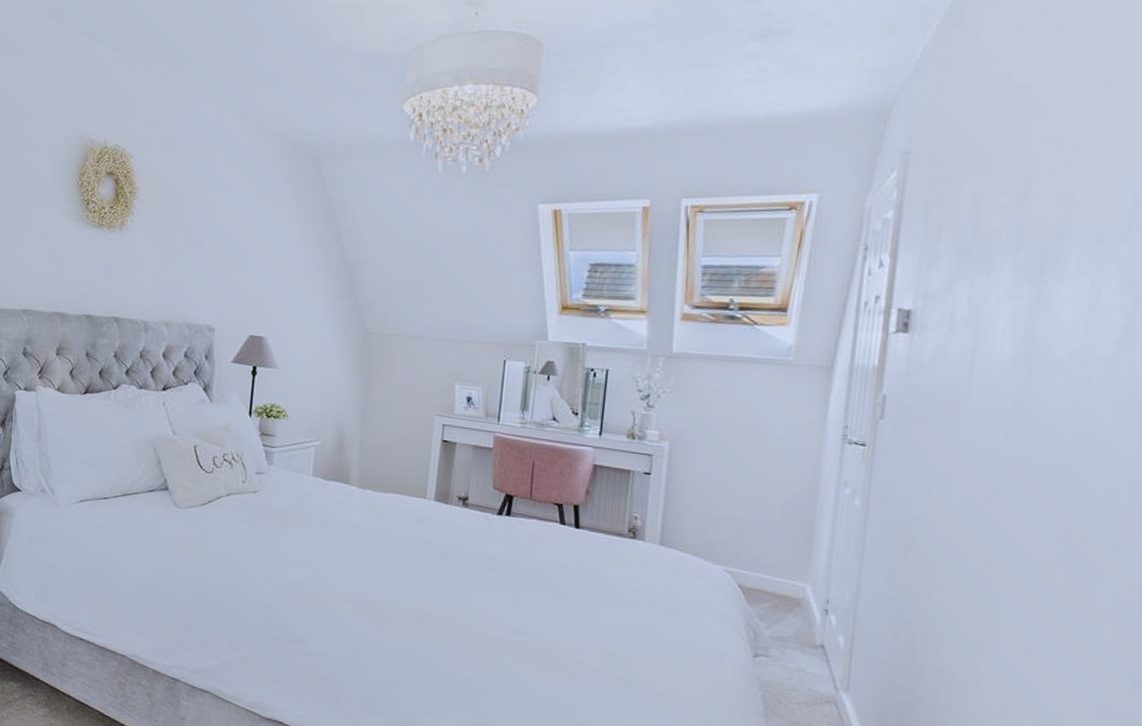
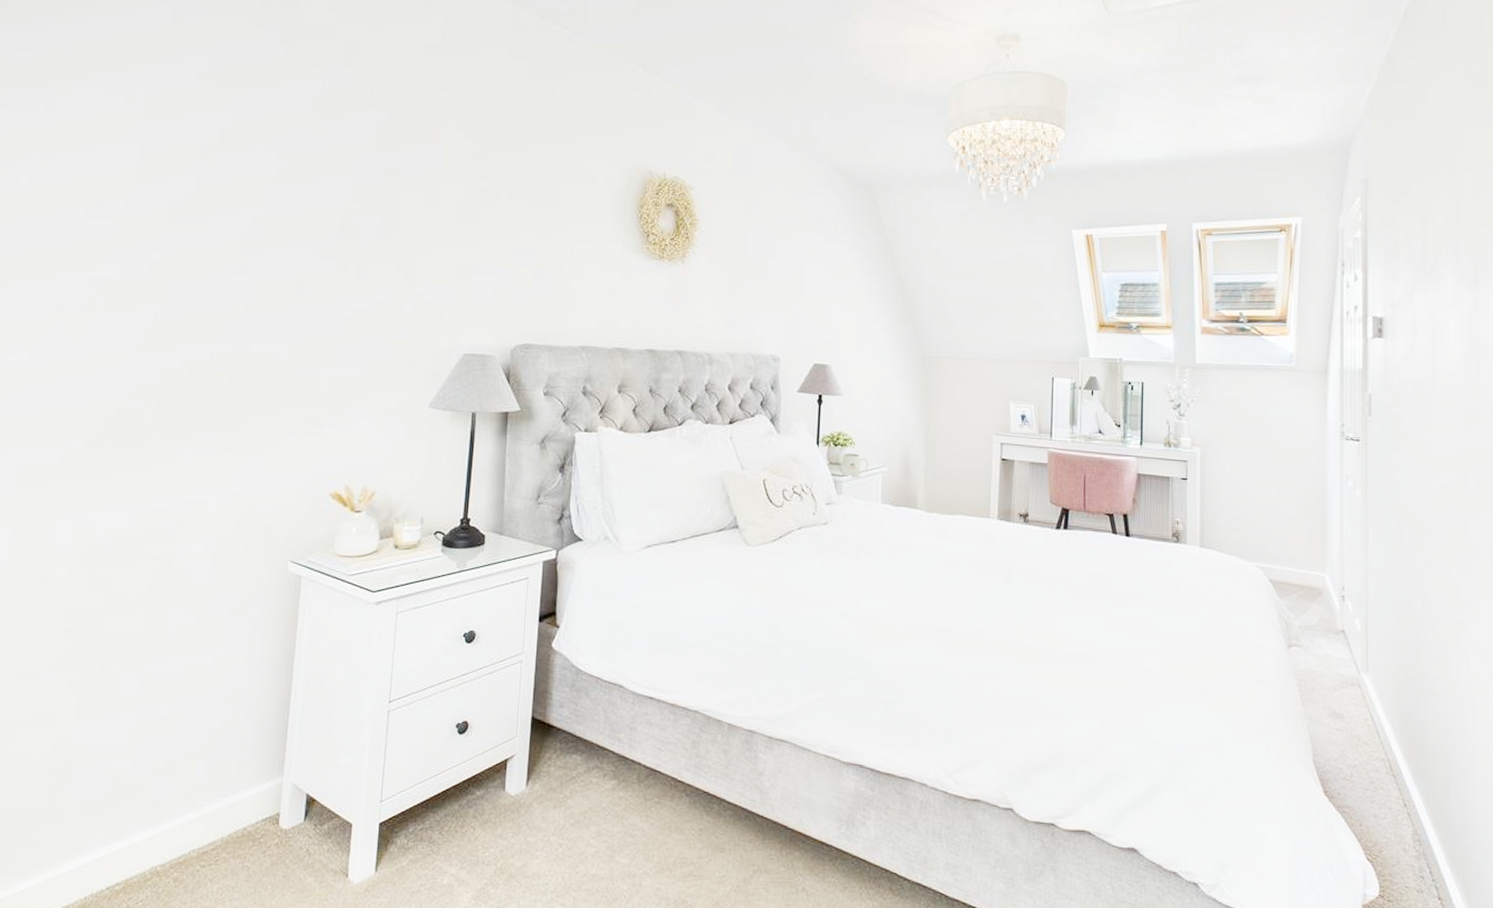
mug: none [273,425,302,450] -> present [841,453,869,478]

